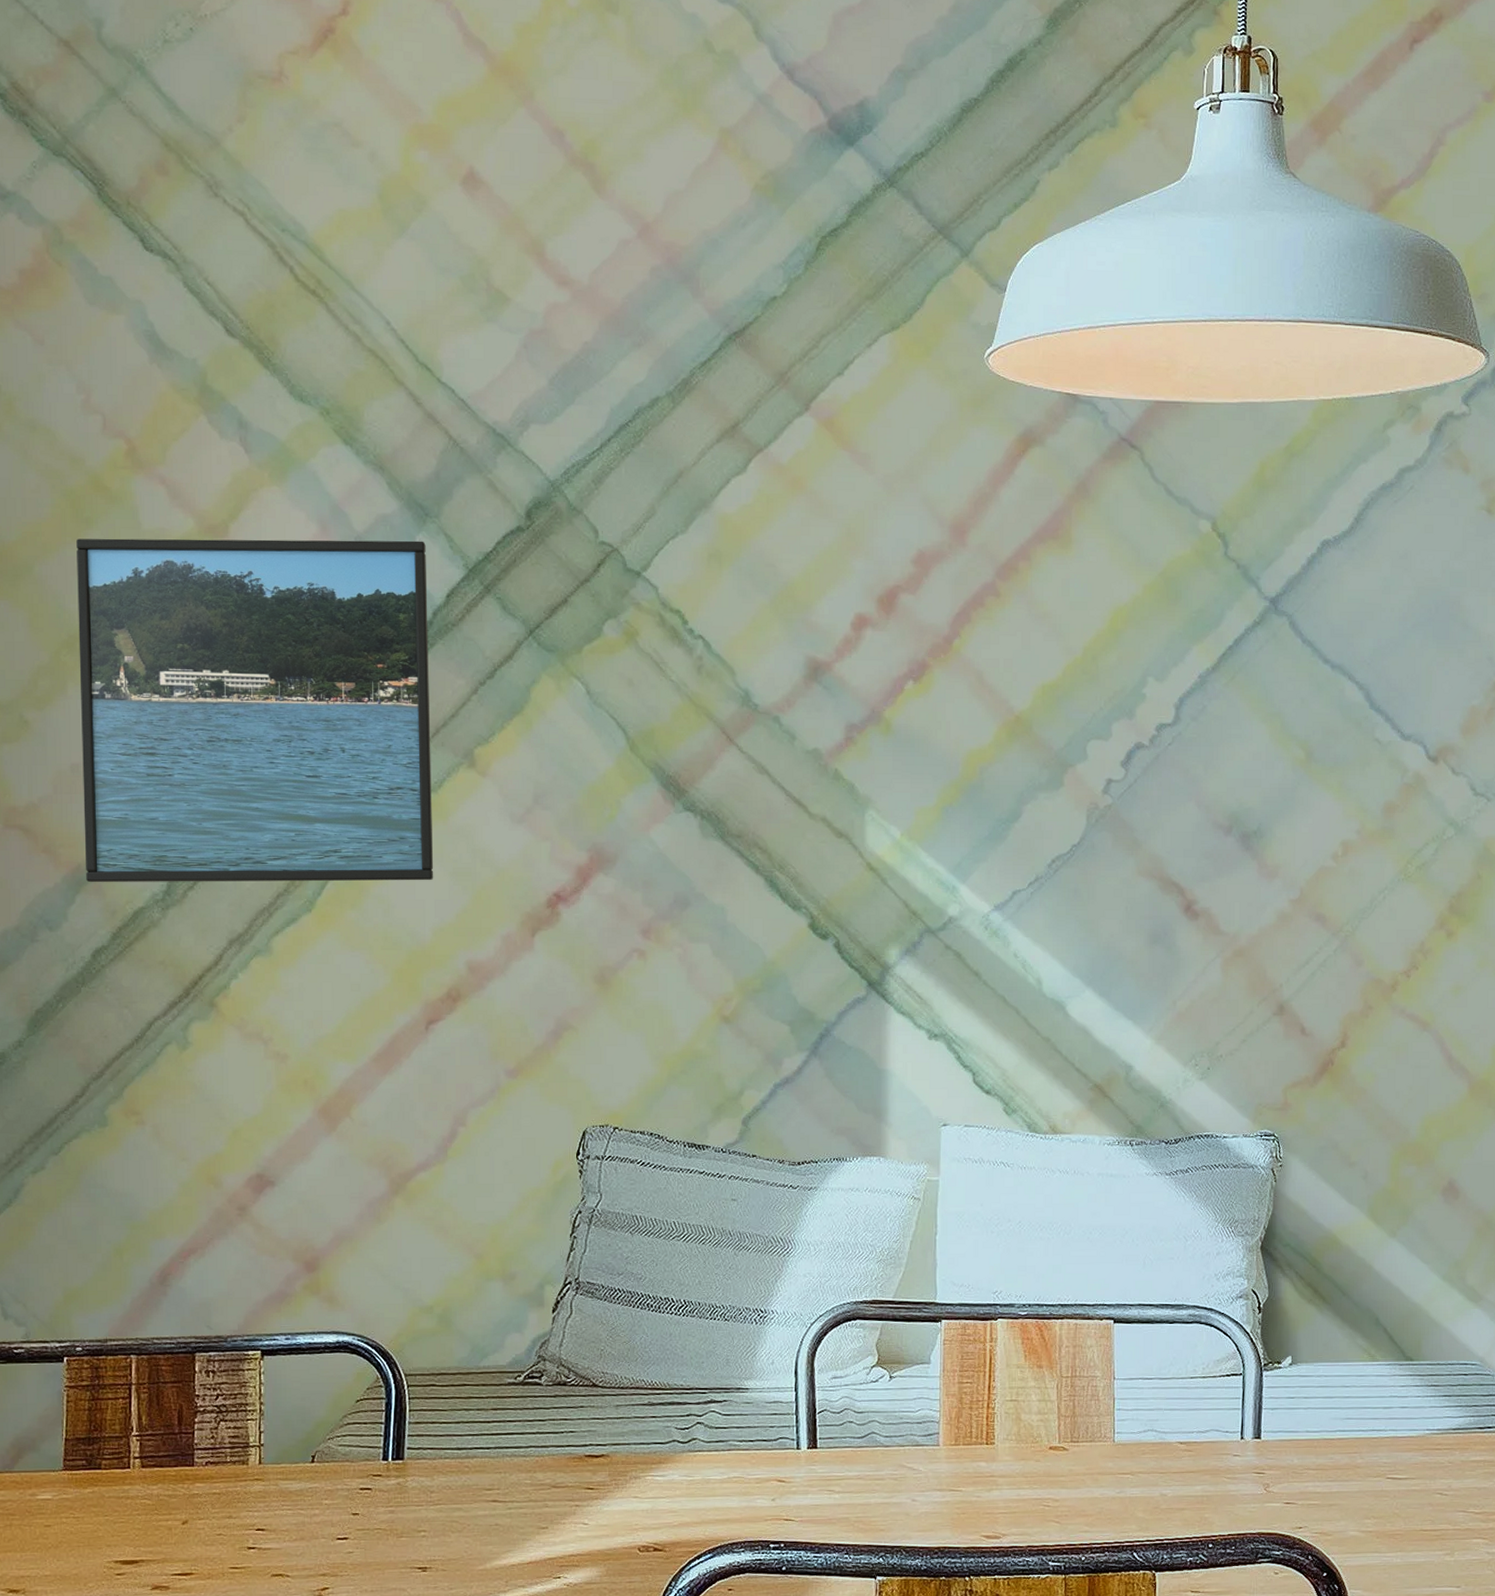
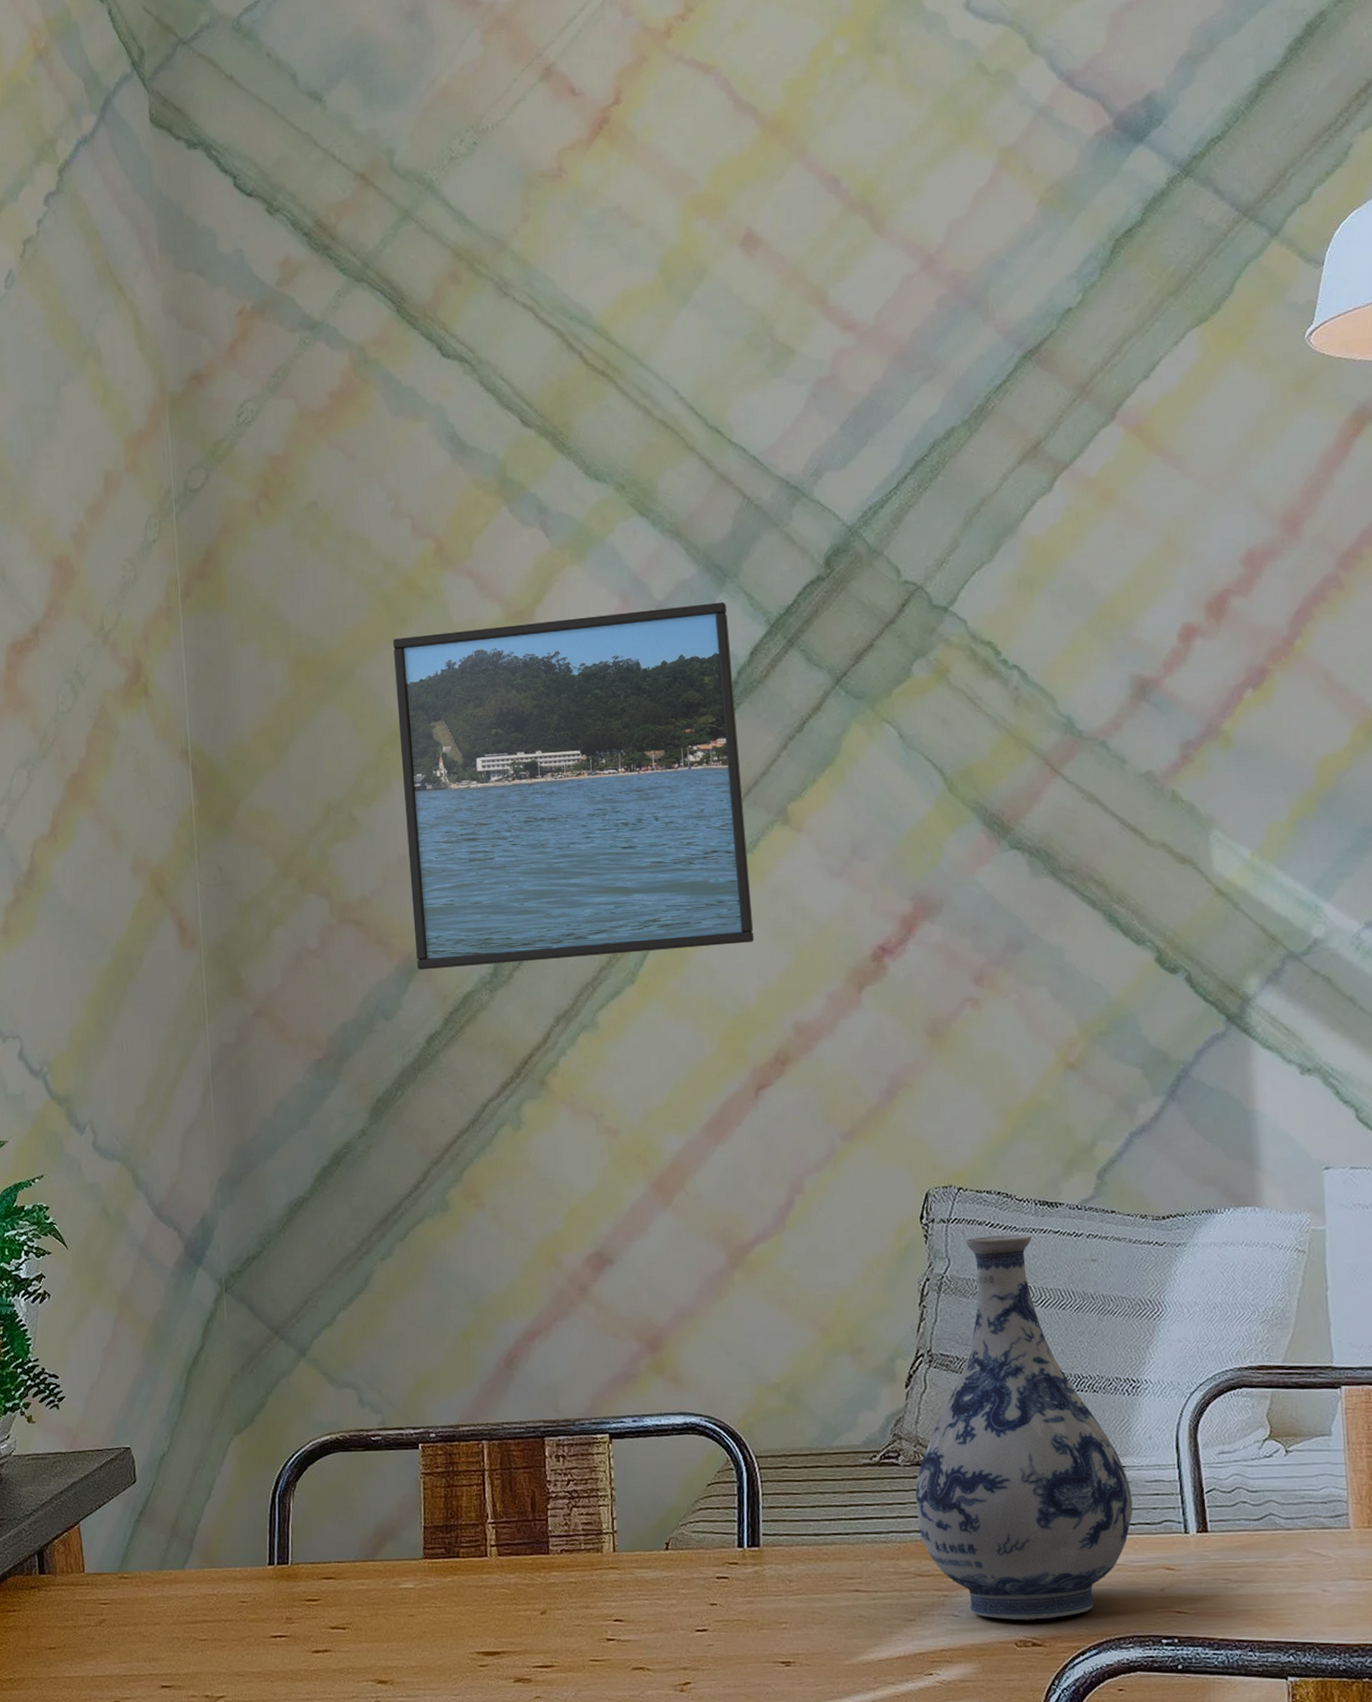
vase: none [555,1173,753,1528] -> present [915,1234,1133,1621]

